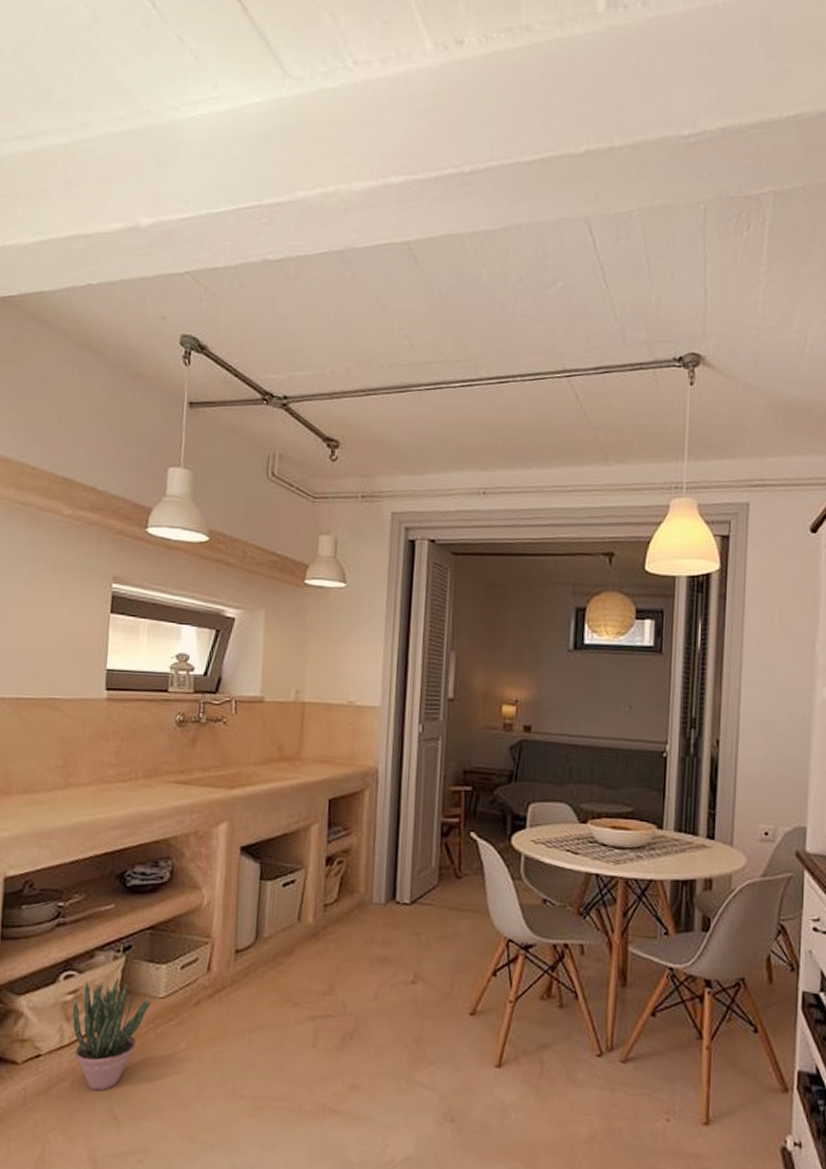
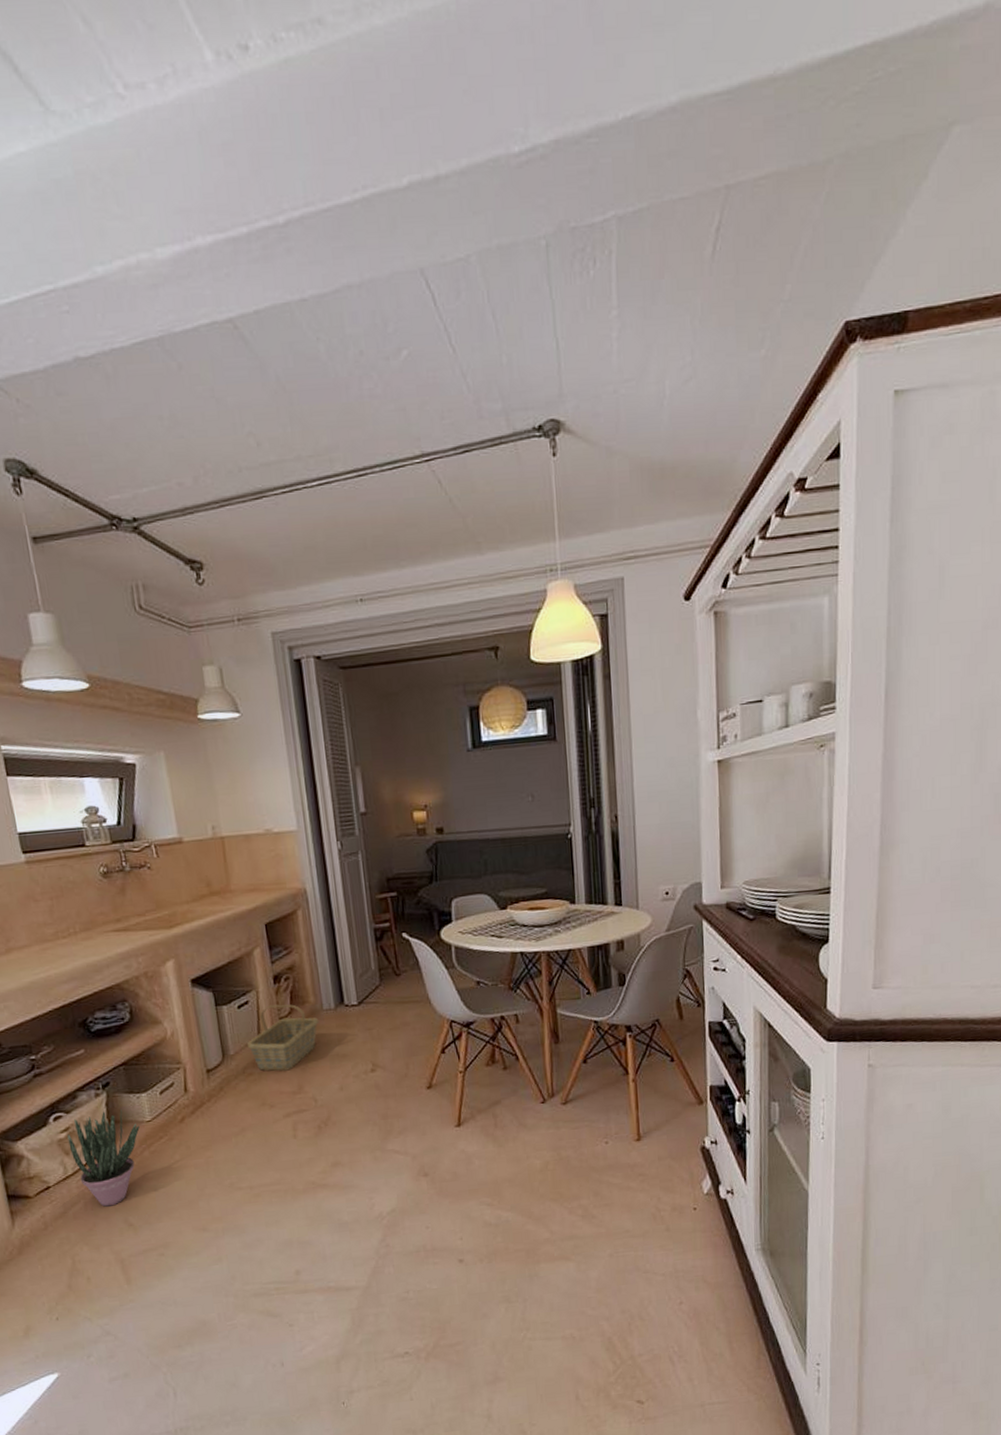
basket: none [285,888,366,966] -> present [248,1004,319,1071]

